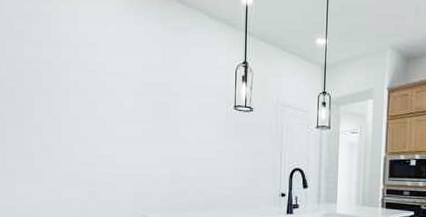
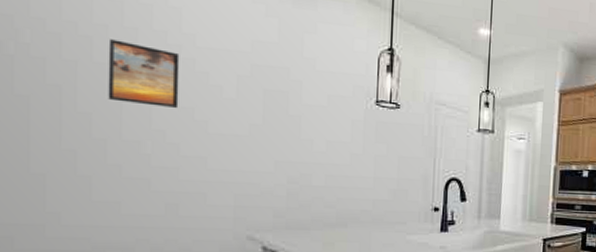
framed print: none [51,71,96,119] -> present [108,39,180,108]

